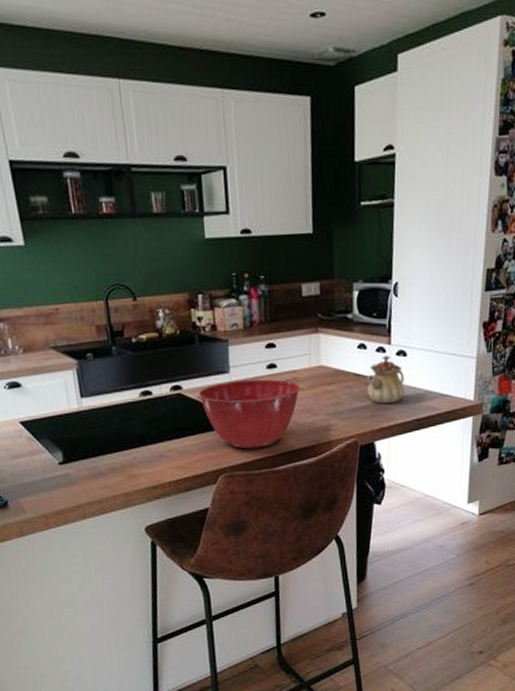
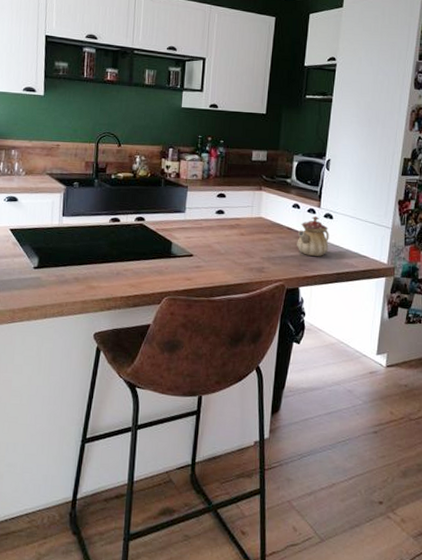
mixing bowl: present [198,379,301,449] -> none [157,219,242,279]

